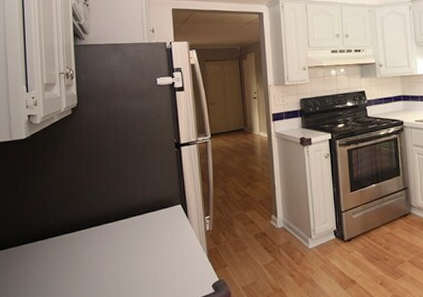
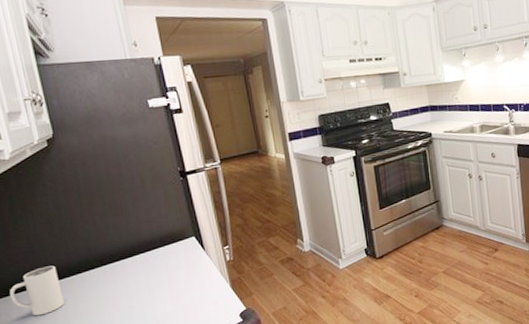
mug: none [20,221,63,268] -> present [9,265,65,316]

